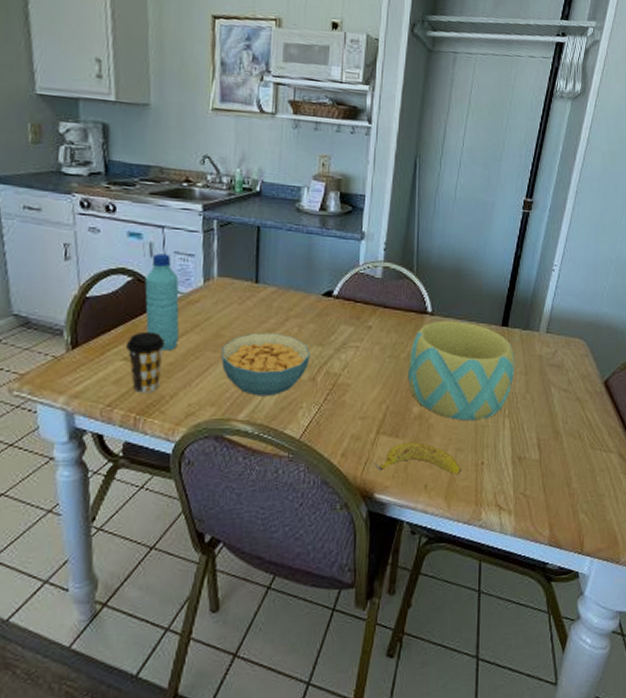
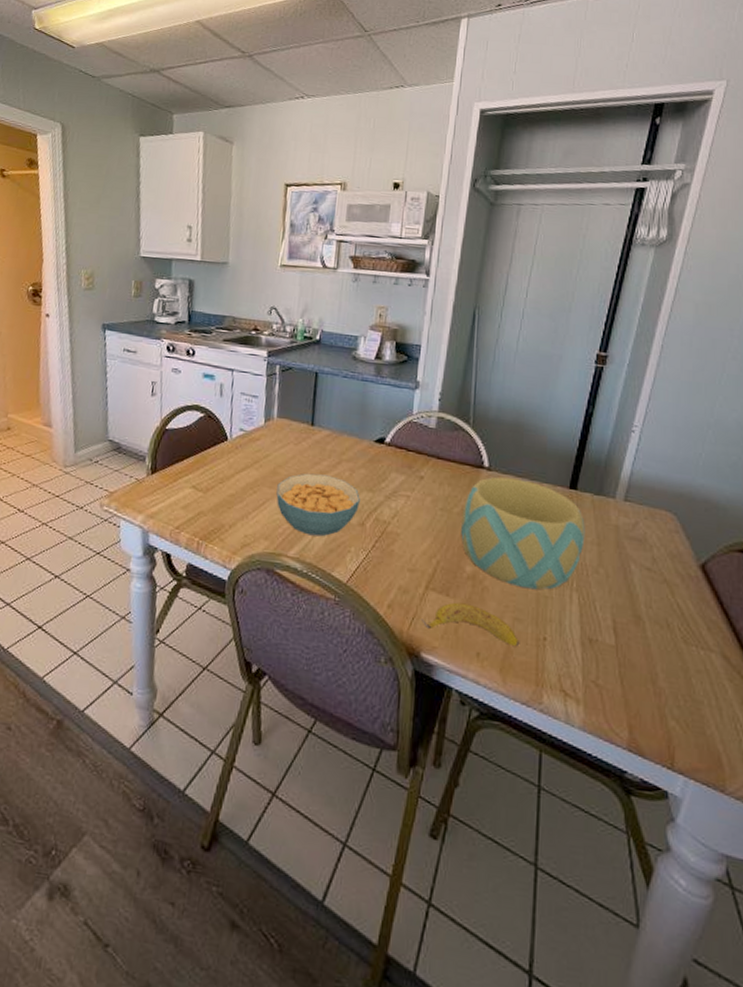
coffee cup: present [126,331,165,393] -> none [195,463,228,521]
water bottle: present [145,253,180,351] -> none [213,393,244,484]

